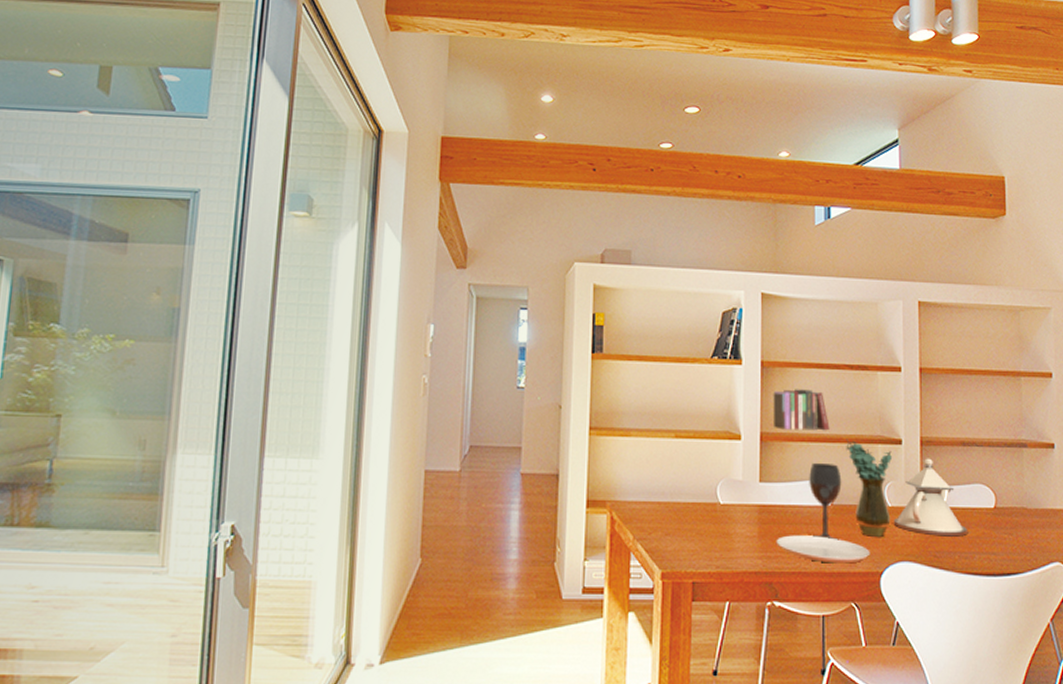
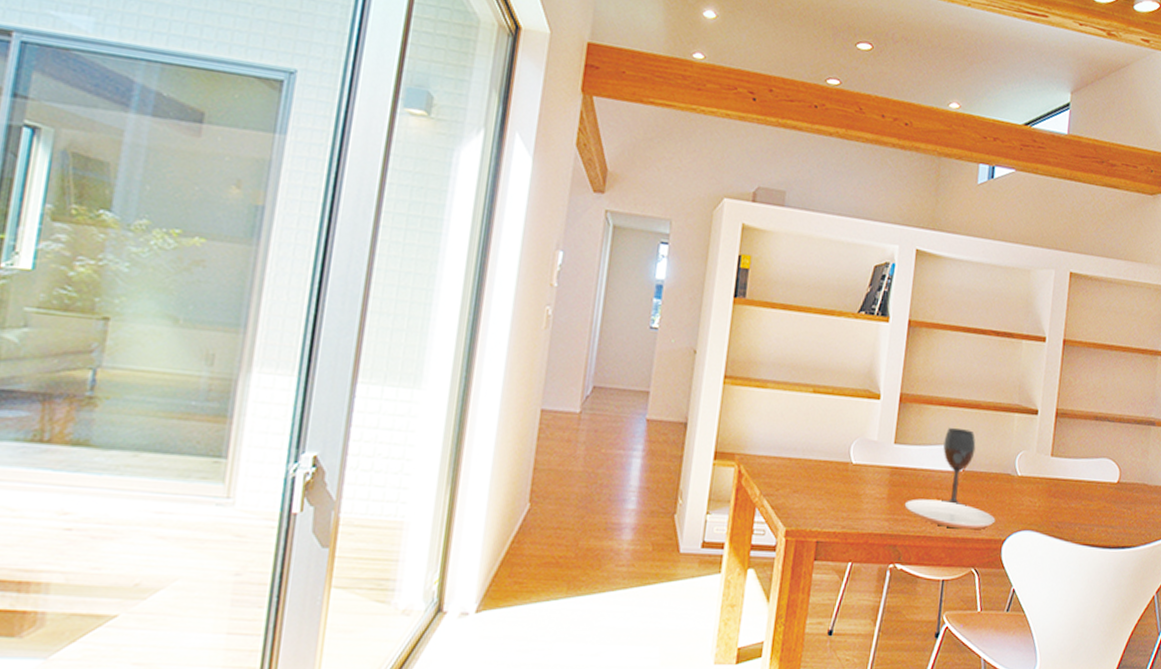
books: present [773,389,830,431] -> none [914,351,970,397]
vase: present [846,439,892,537] -> none [983,405,1027,505]
teapot: present [893,458,968,537] -> none [1021,430,1091,509]

